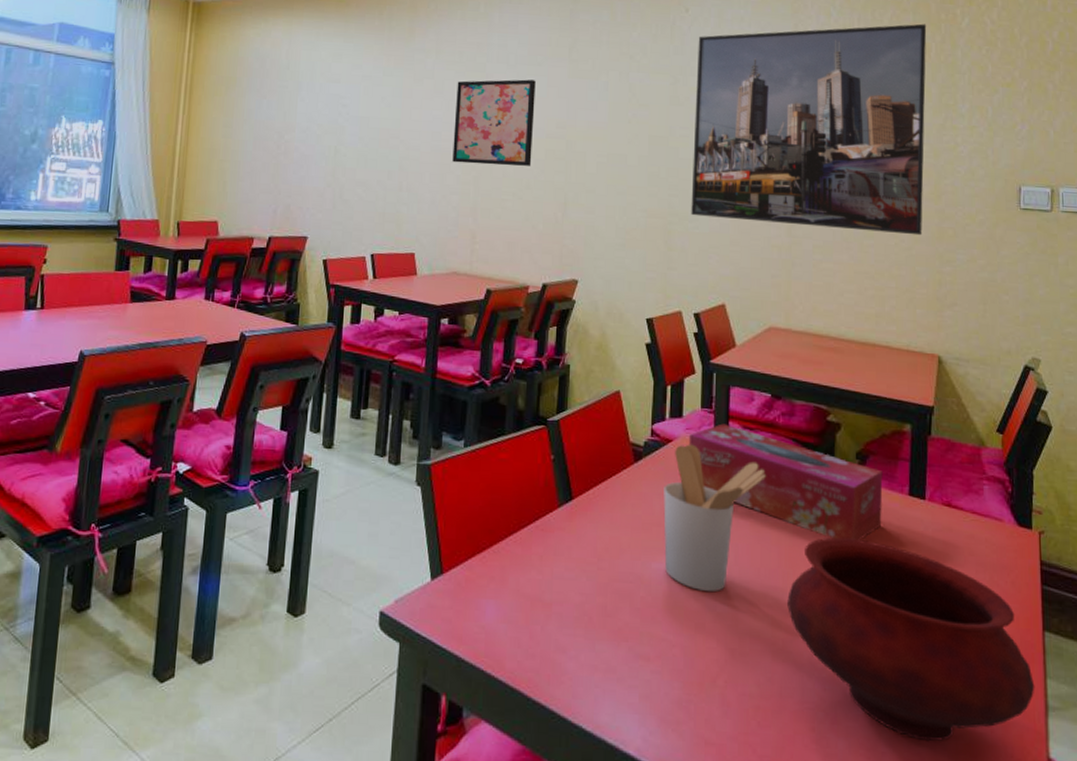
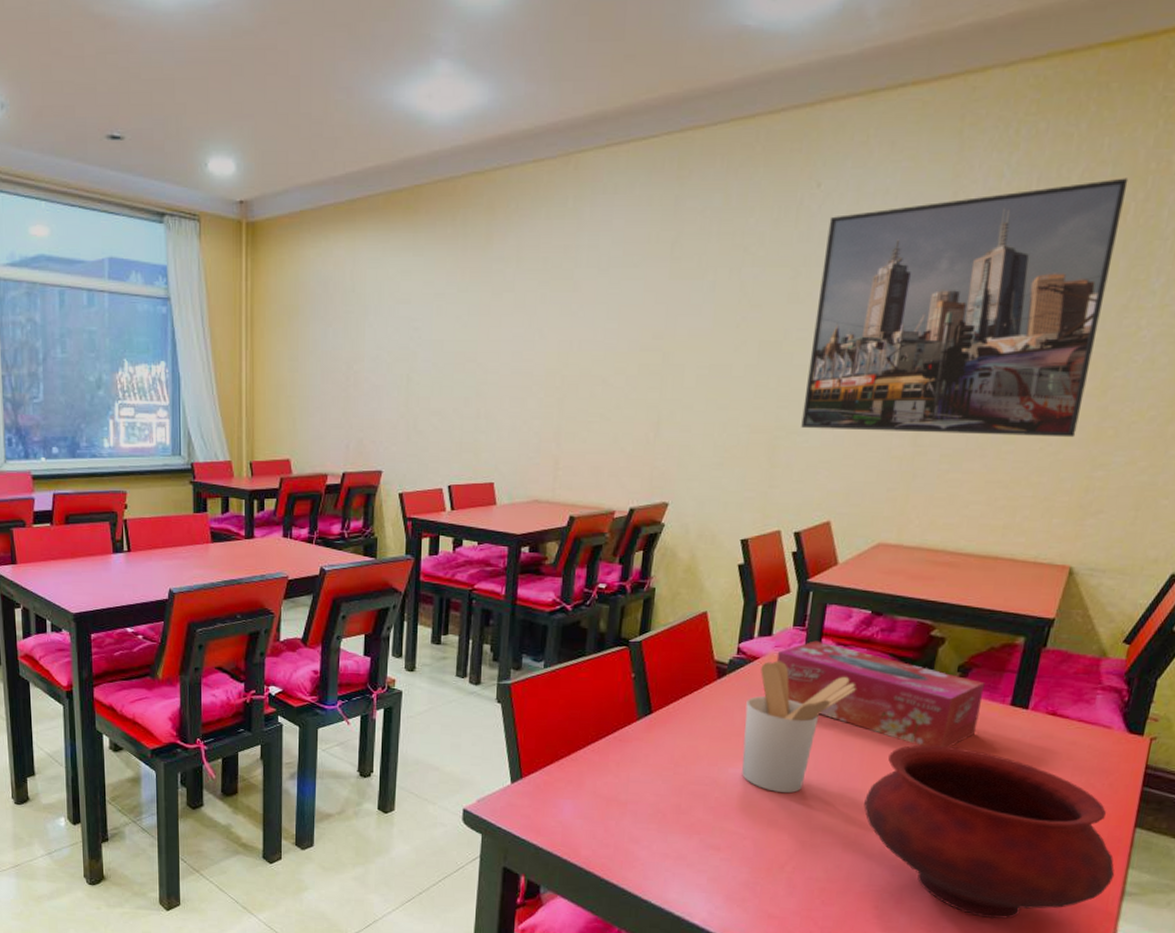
wall art: present [452,79,536,166] -> none [534,285,631,385]

